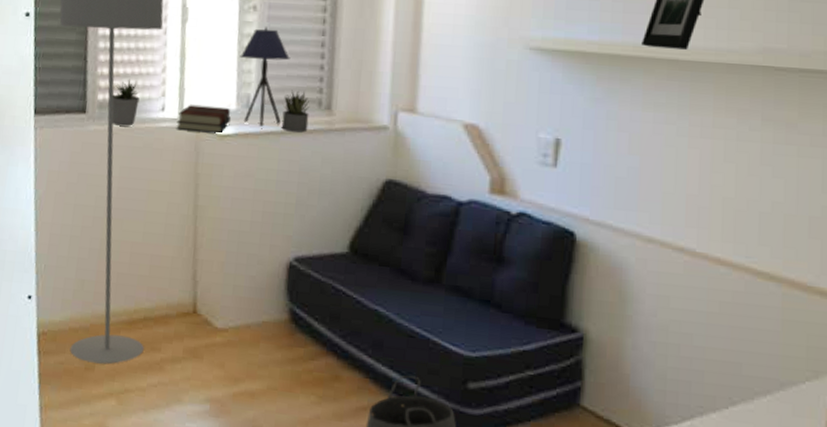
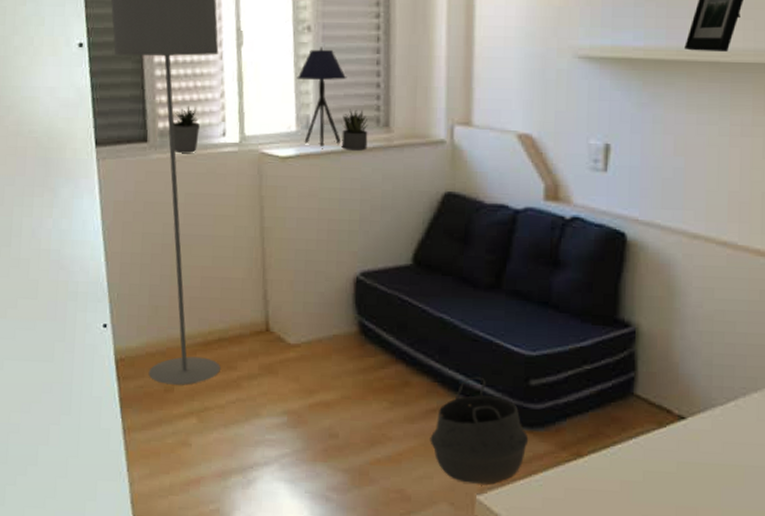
books: present [176,104,232,134] -> none [238,128,292,156]

